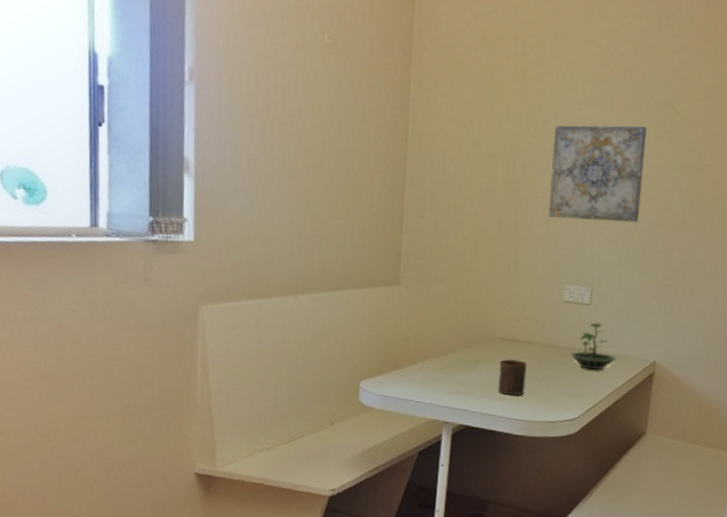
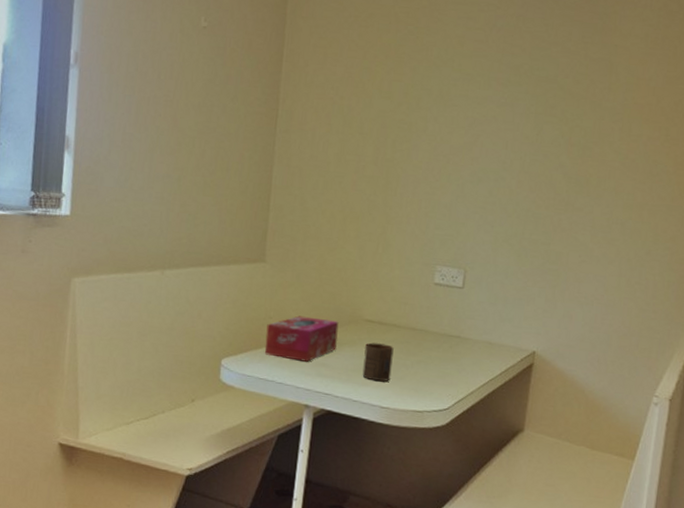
tissue box: none [402,336,474,380] -> present [264,315,339,362]
wall art: present [548,125,647,223] -> none [419,101,527,203]
terrarium: present [570,323,616,370] -> none [441,307,491,358]

